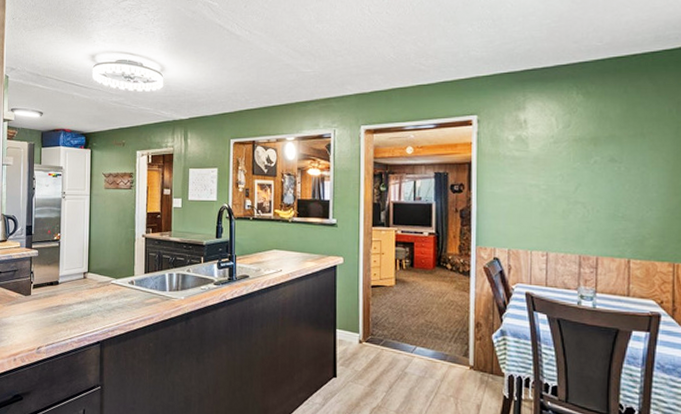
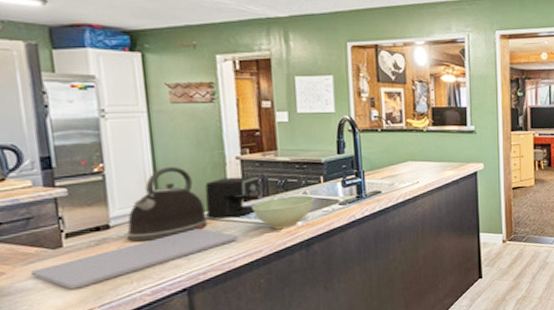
cutting board: none [11,292,138,329] -> present [30,228,239,289]
kettle: none [67,239,119,298] -> present [125,167,209,242]
coffee maker: none [118,251,158,287] -> present [205,176,263,219]
bowl: none [149,272,196,302] -> present [251,195,315,230]

